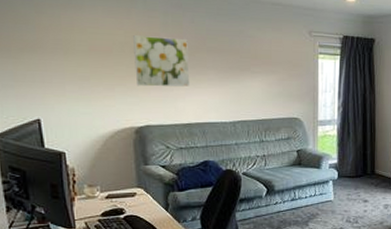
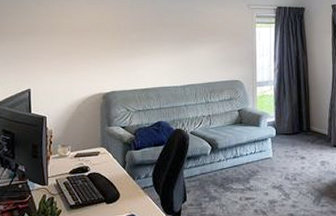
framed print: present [133,35,189,87] -> none [106,17,149,58]

